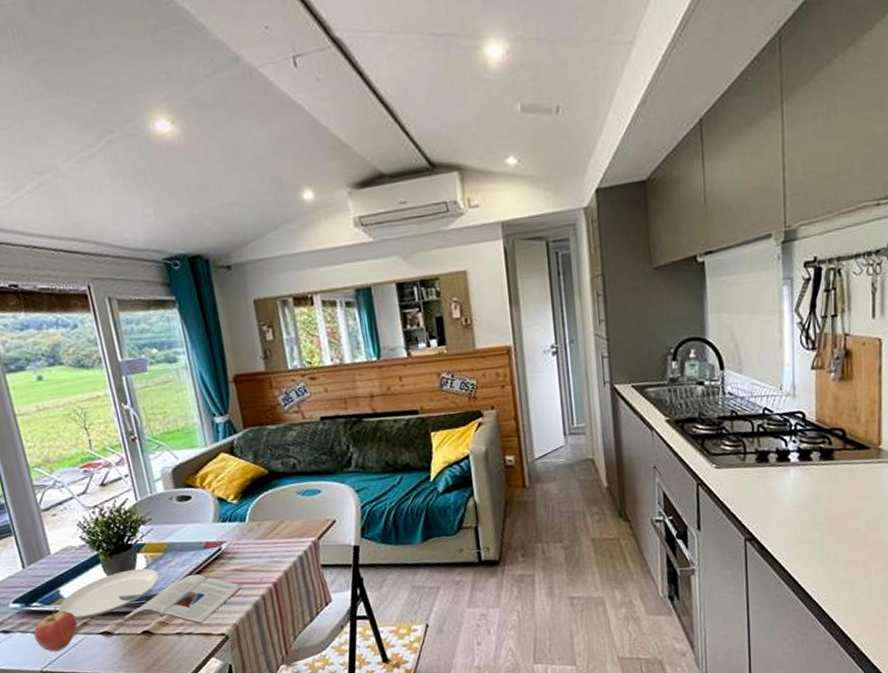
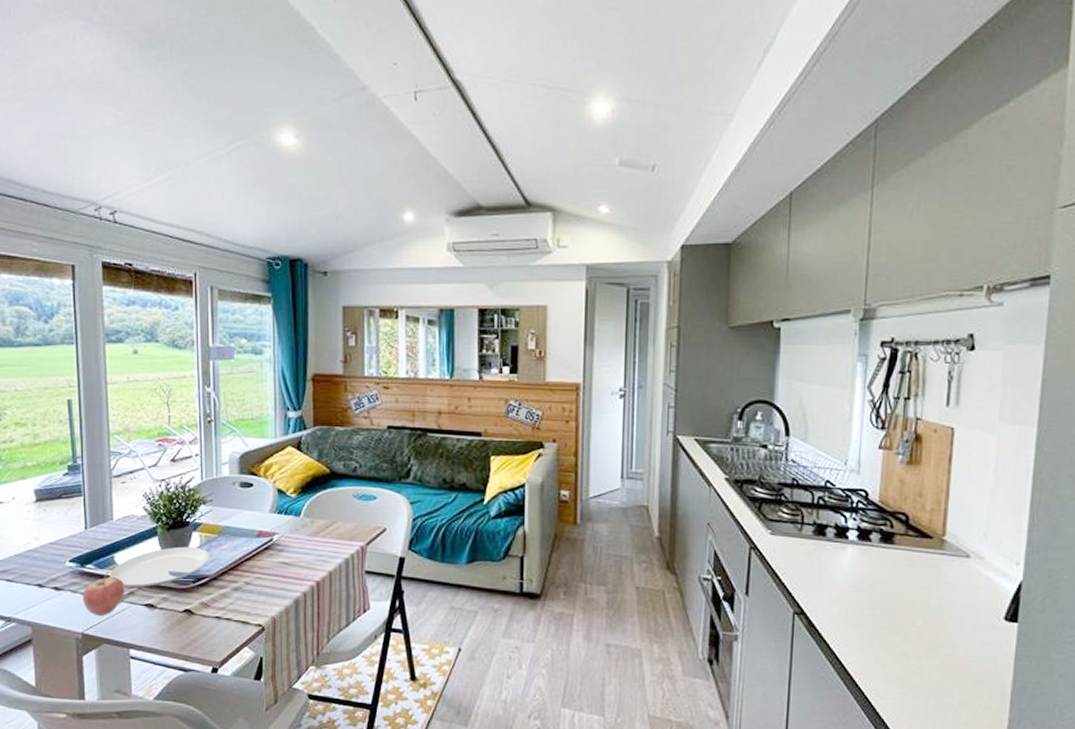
magazine: present [123,574,243,624] -> none [168,560,287,611]

